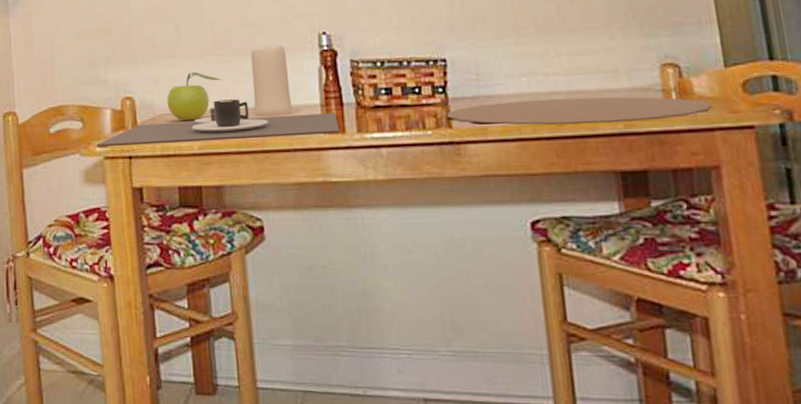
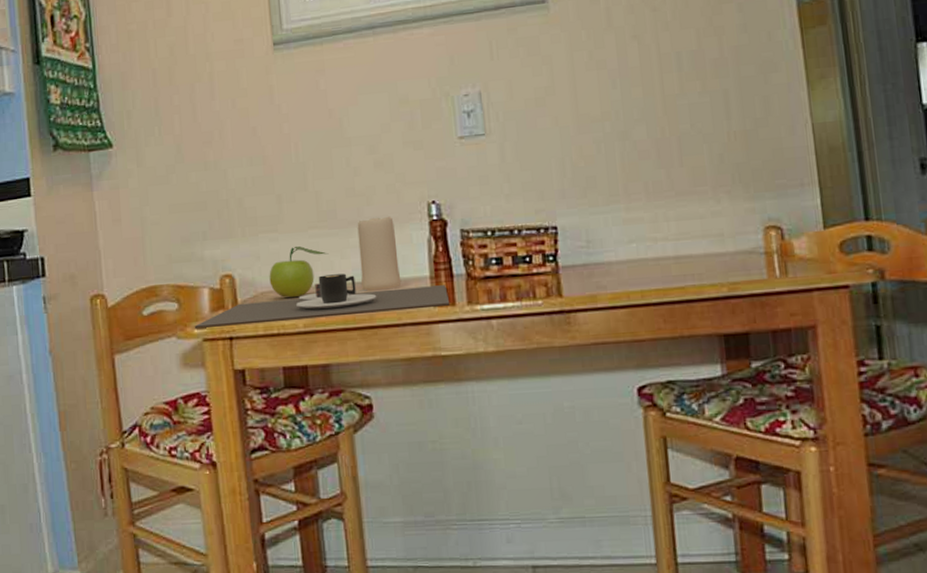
placemat: present [447,97,712,125] -> none [557,260,811,292]

